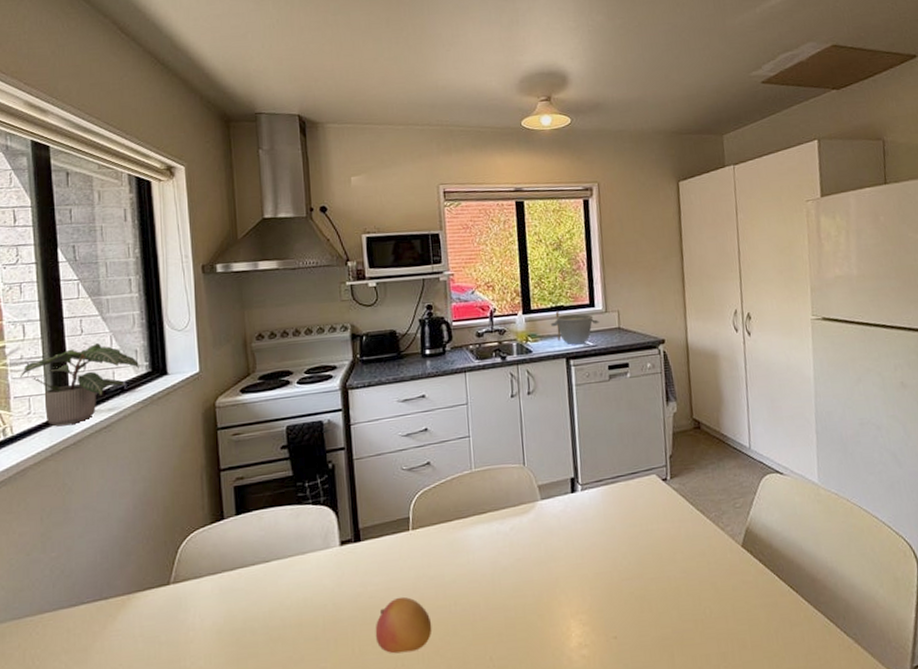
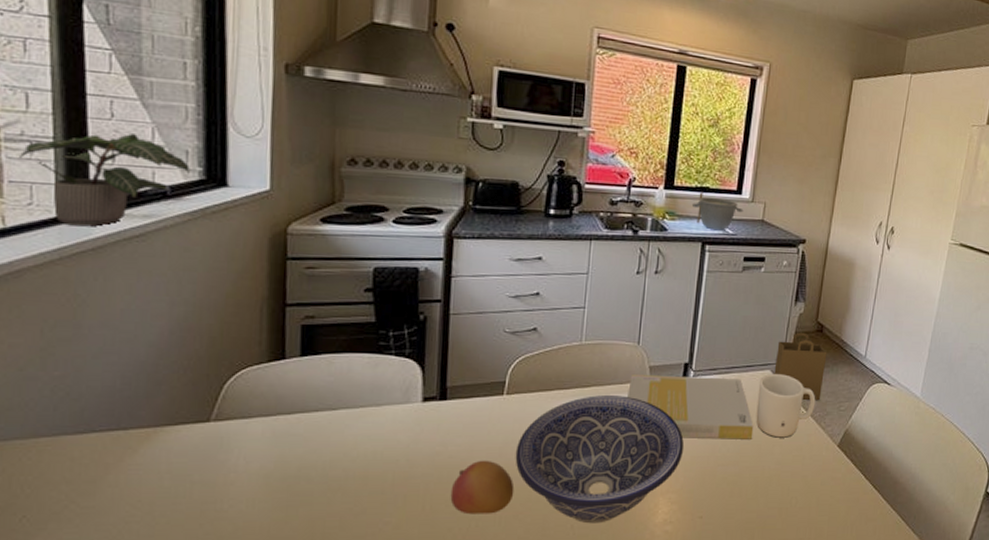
decorative bowl: none [427,518,585,654] -> present [515,395,684,524]
book: none [521,487,651,555] -> present [627,373,754,439]
mug: none [646,477,709,545] -> present [756,374,816,438]
shopping bag: none [658,431,713,501] -> present [774,332,827,401]

